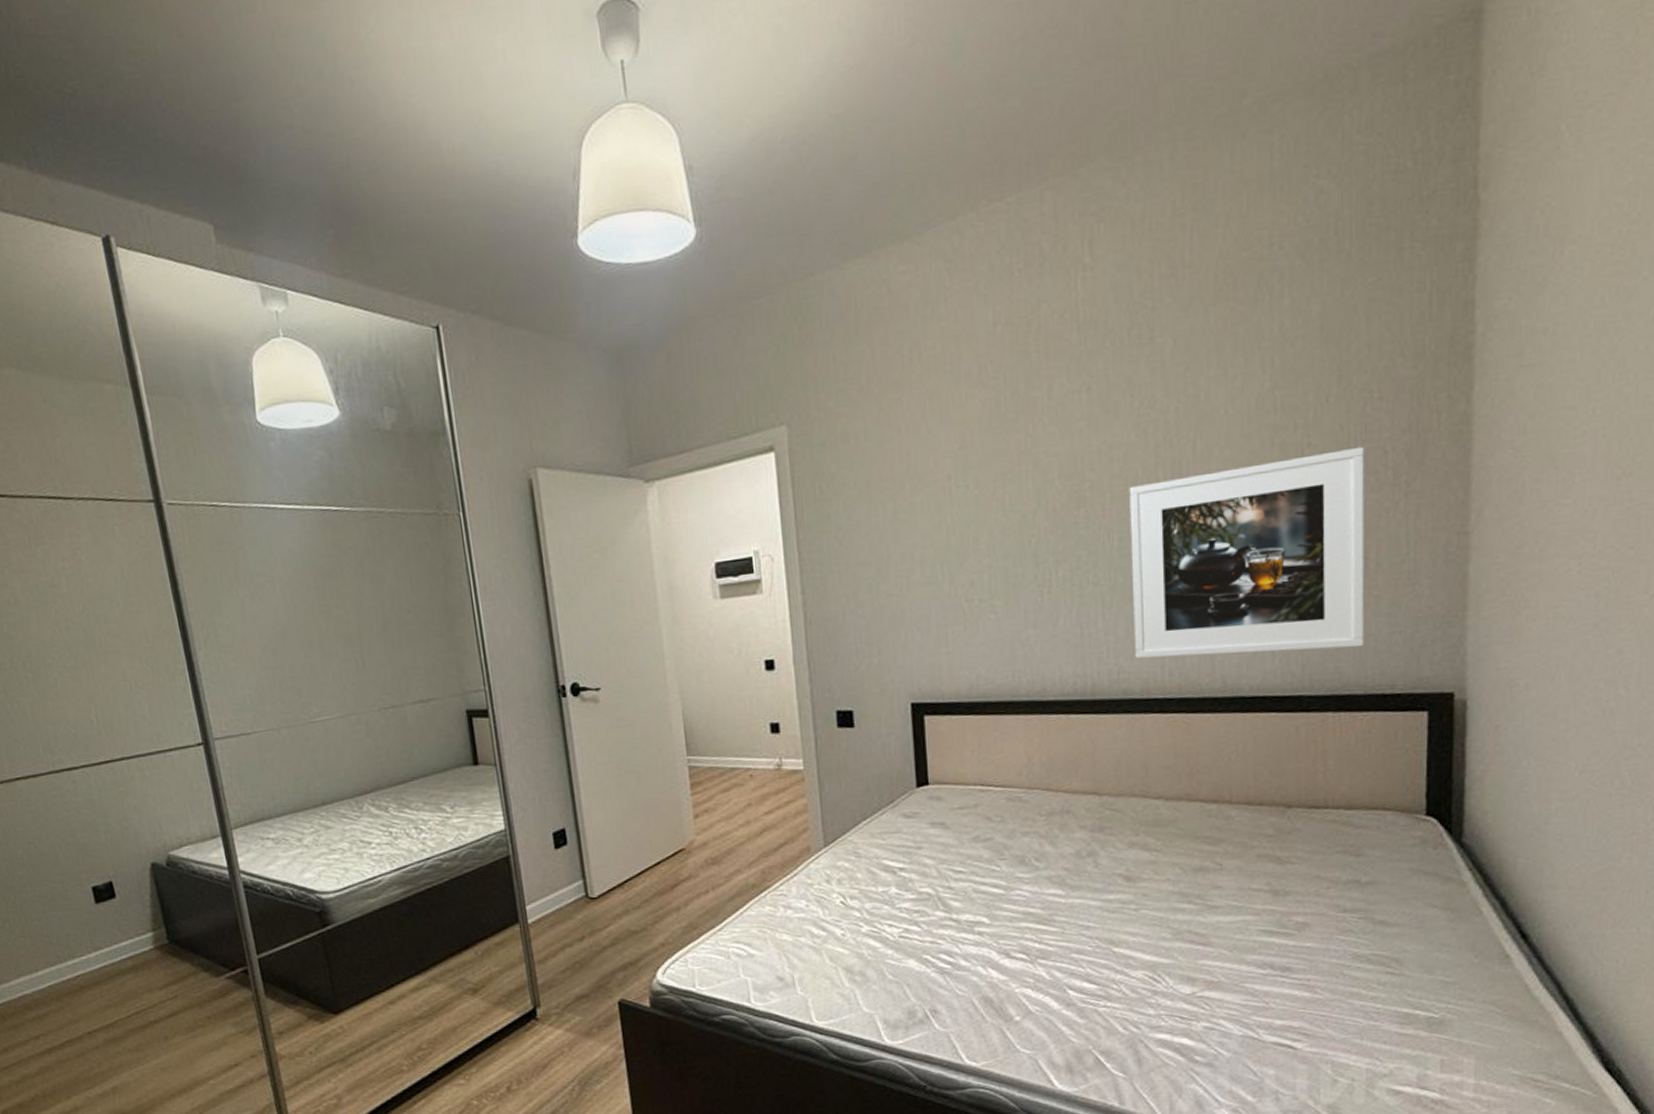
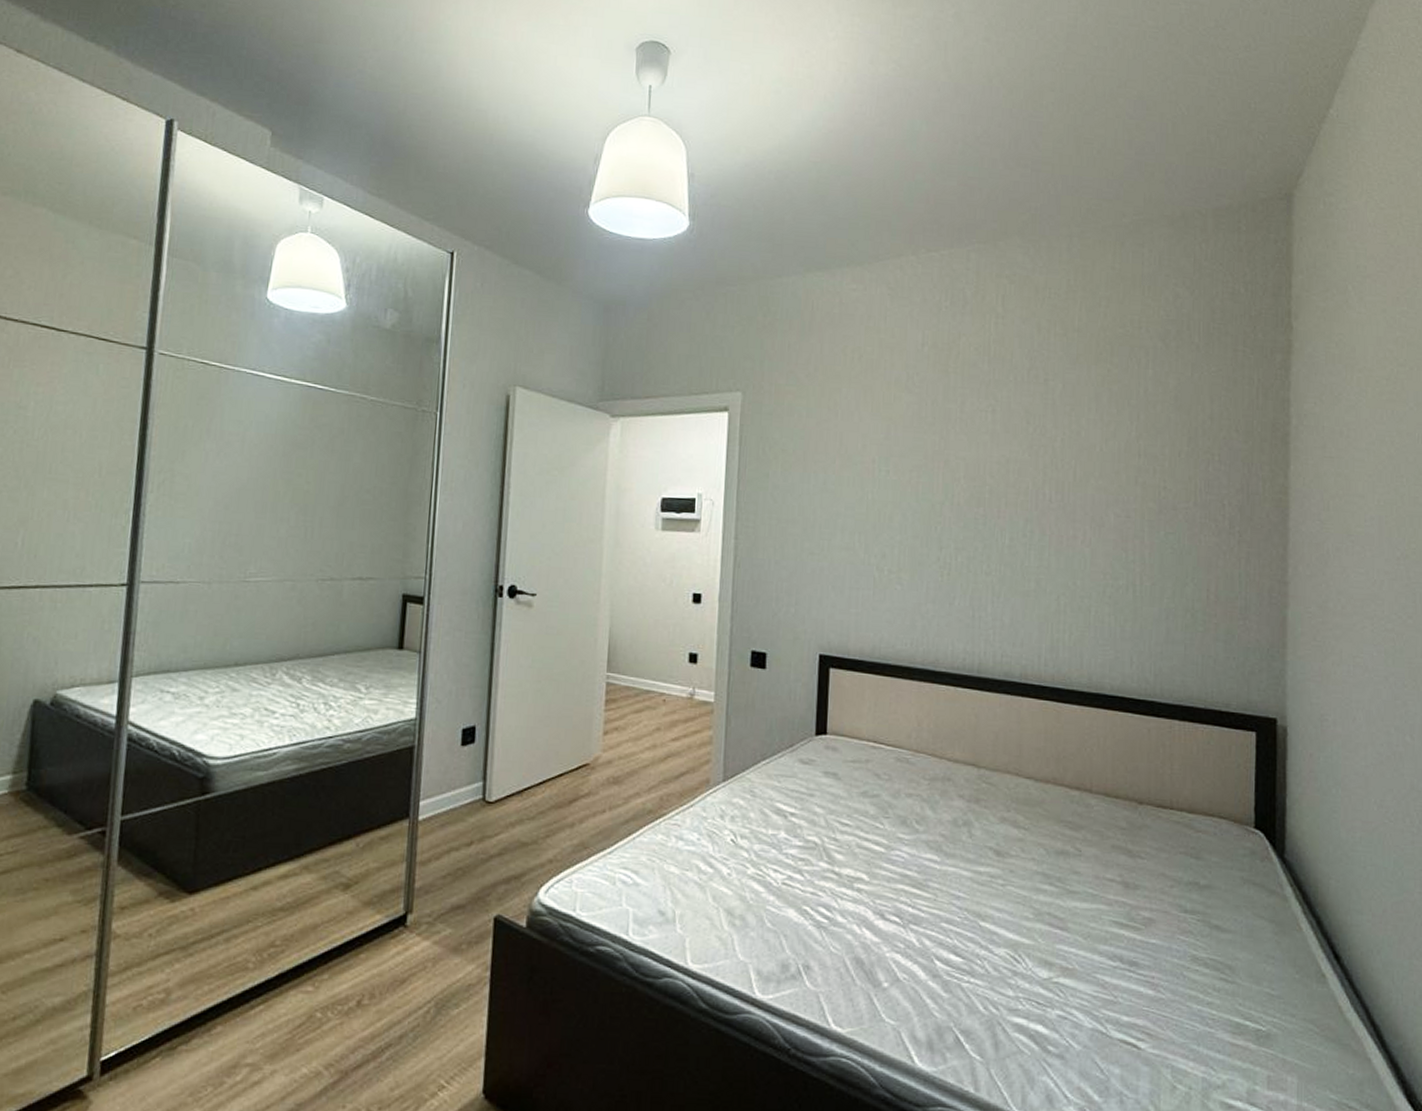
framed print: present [1129,446,1365,659] -> none [1017,496,1208,666]

